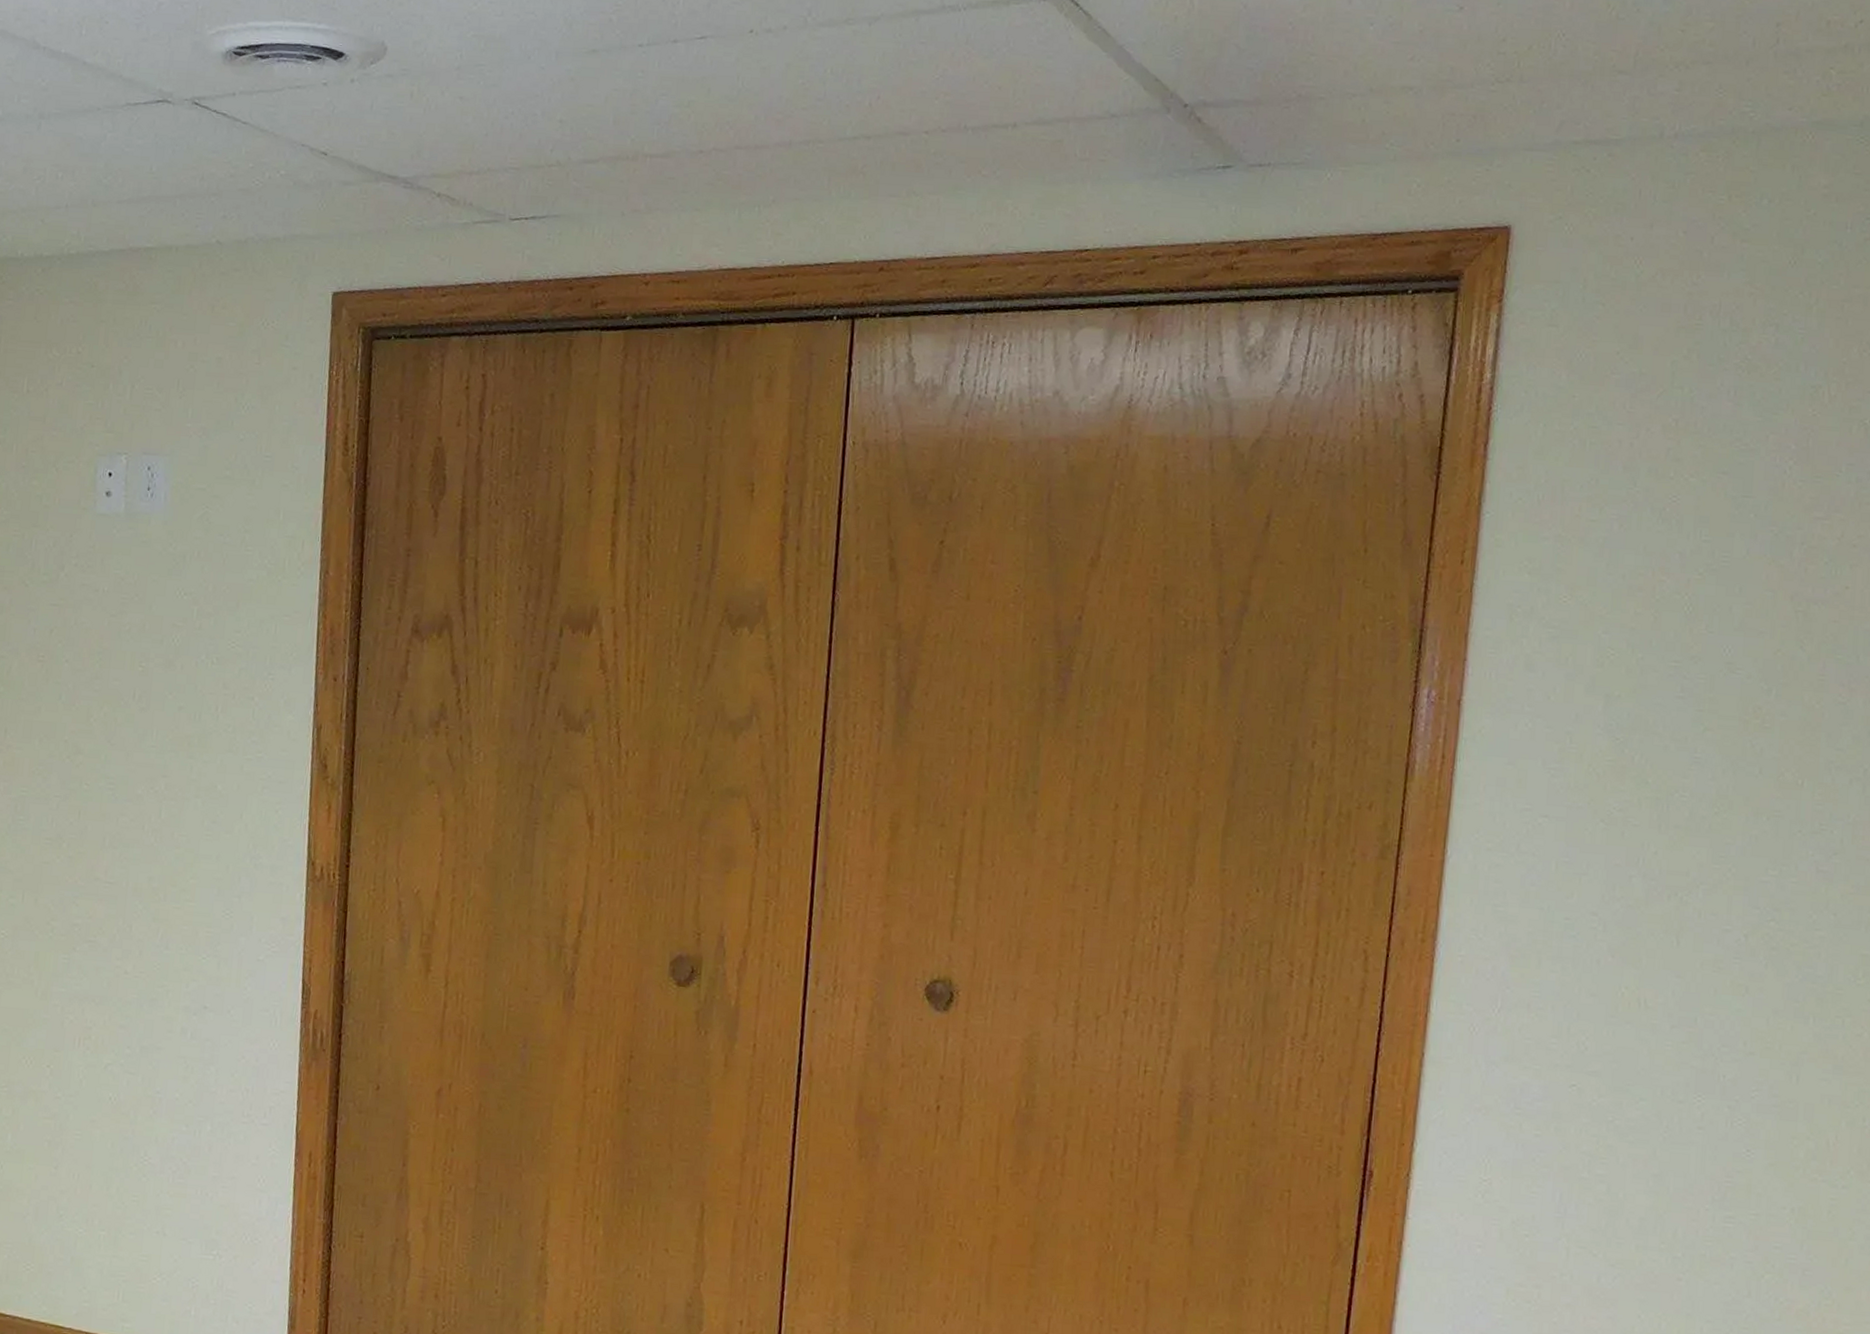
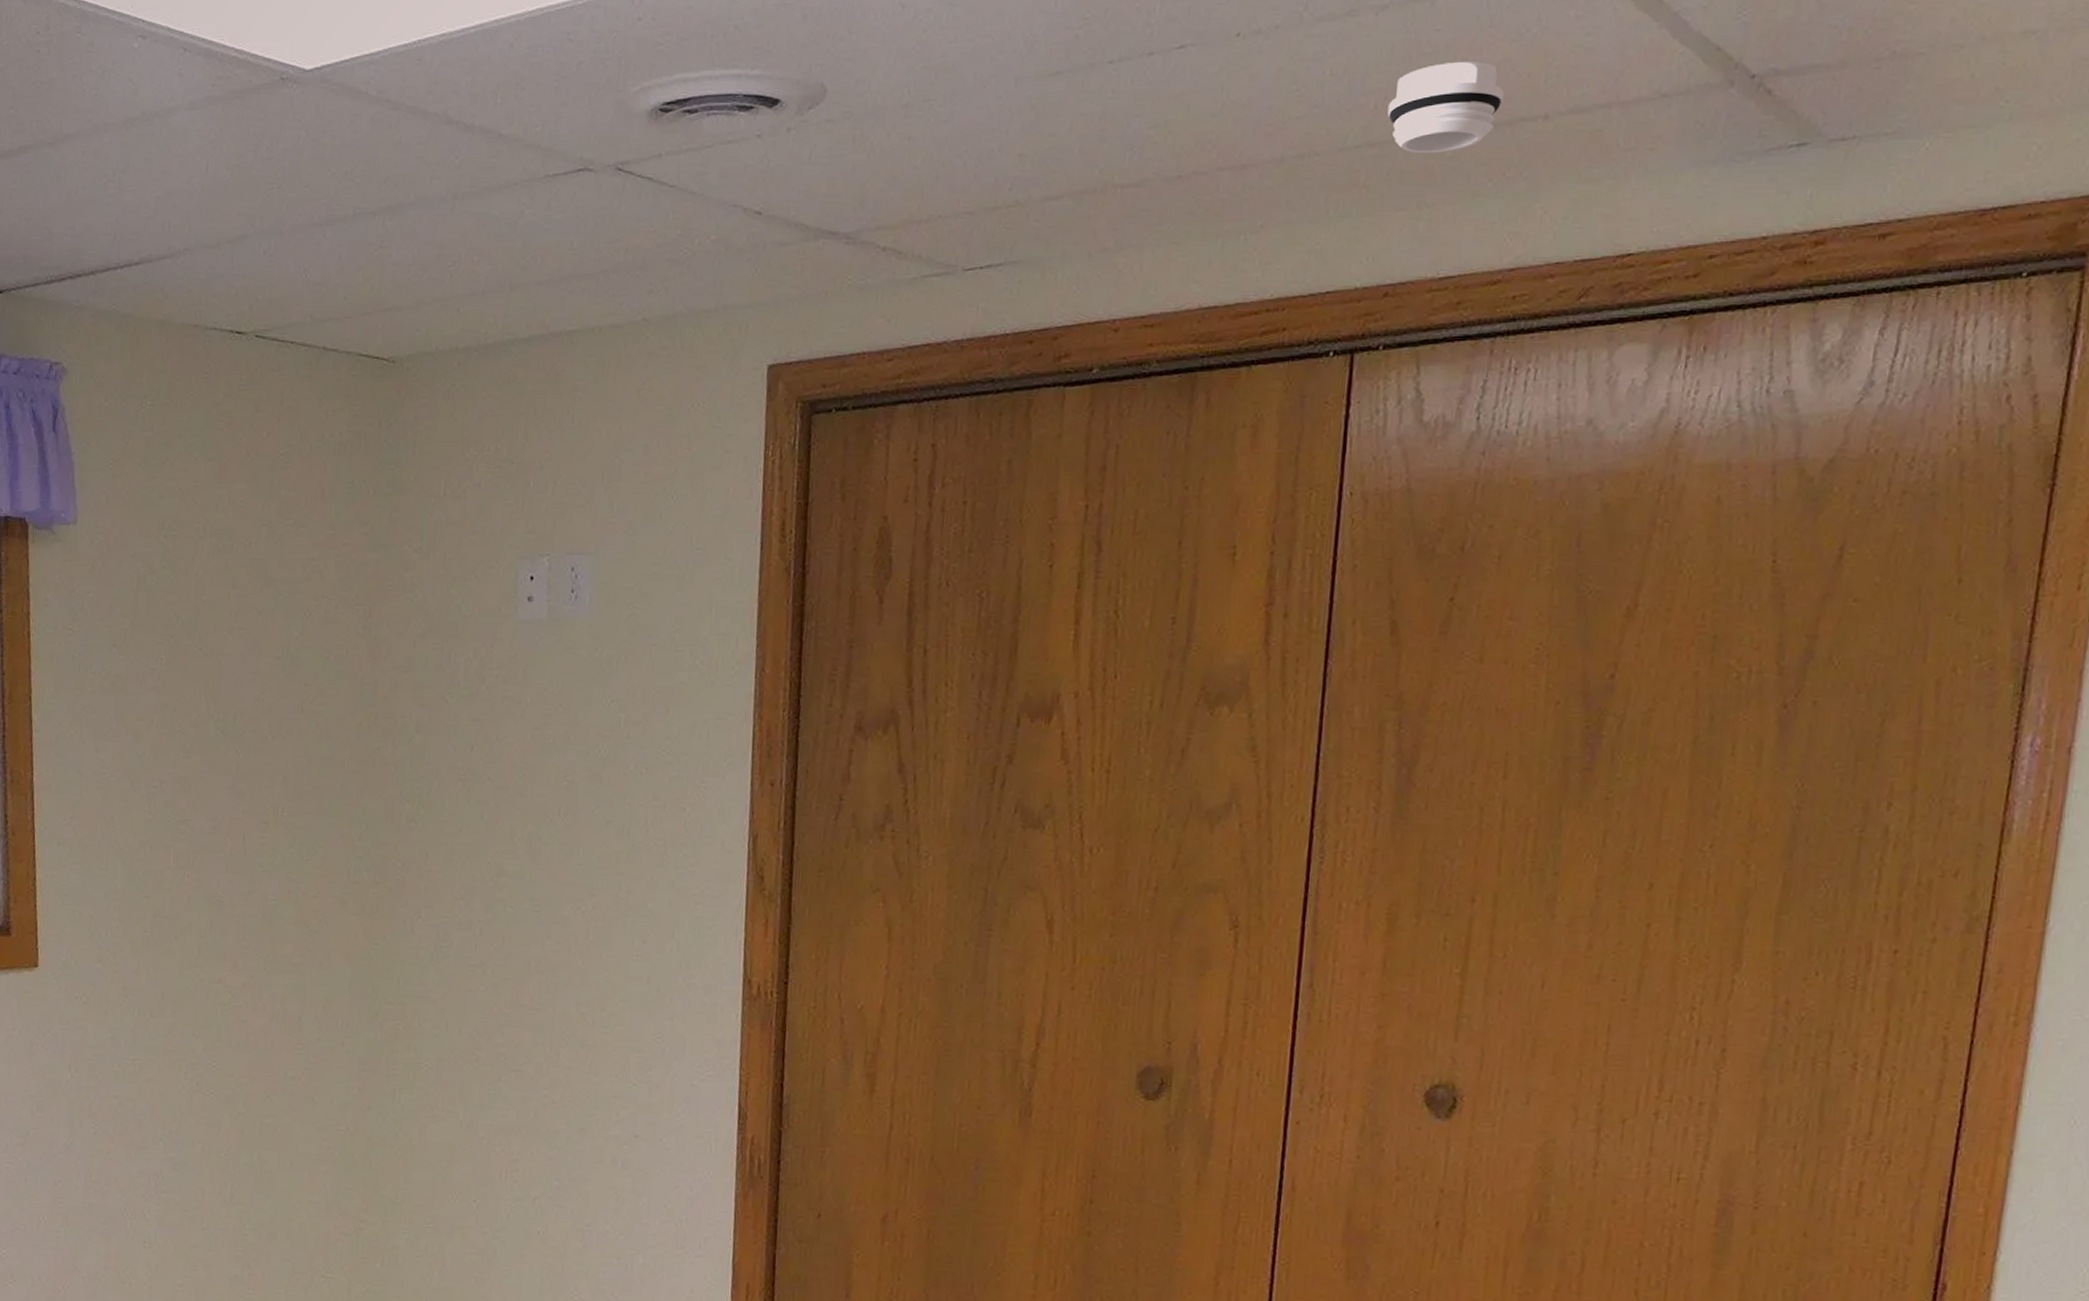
smoke detector: none [880,71,979,149] -> present [1387,62,1504,154]

